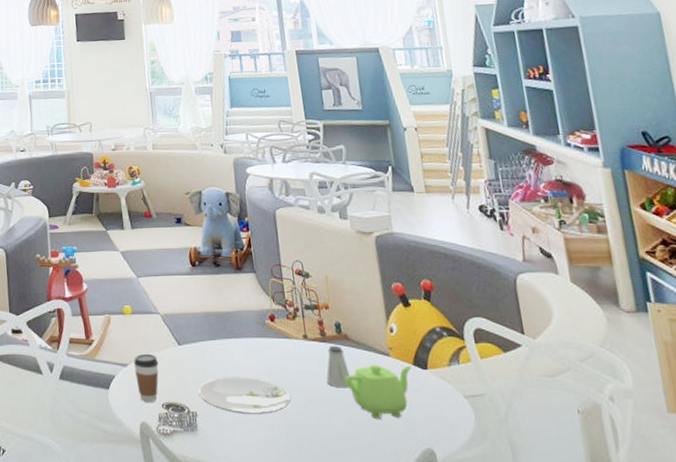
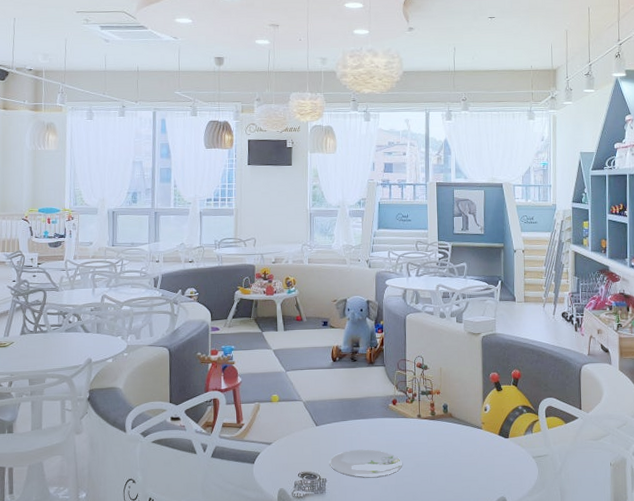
coffee cup: present [133,353,159,402] -> none [276,433,298,473]
saltshaker: present [326,345,350,388] -> none [432,422,450,455]
teapot: present [345,364,412,419] -> none [446,435,497,477]

